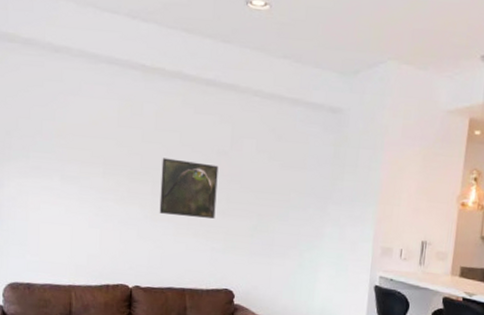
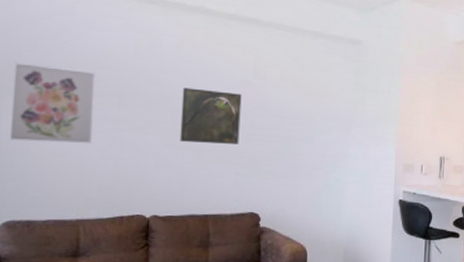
wall art: none [11,130,83,212] -> present [10,62,96,144]

